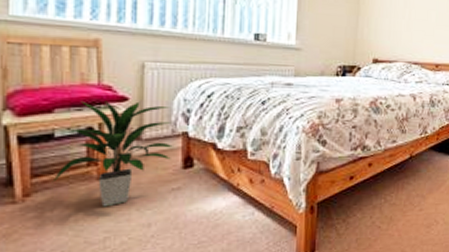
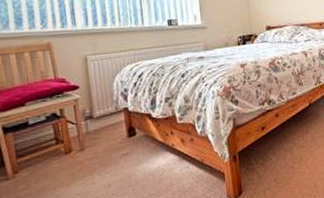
indoor plant: present [54,100,173,207] -> none [33,88,118,175]

